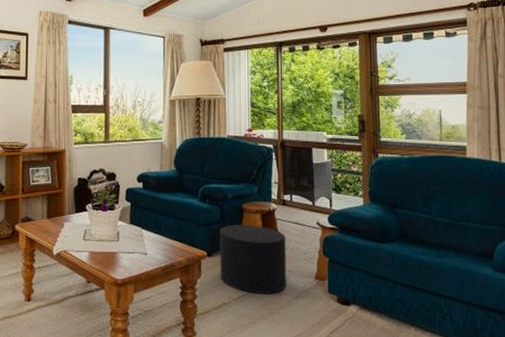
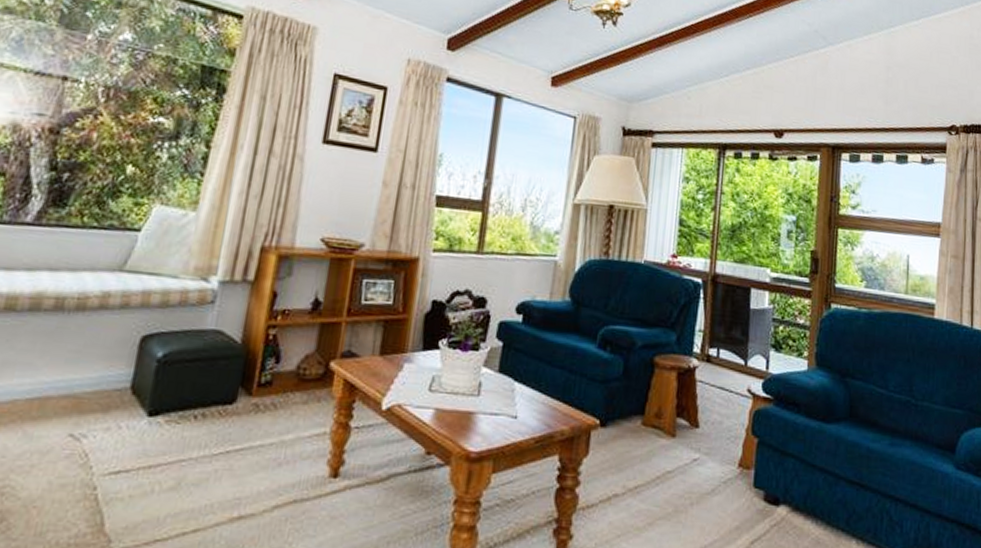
stool: present [220,225,287,294] -> none [614,384,707,484]

